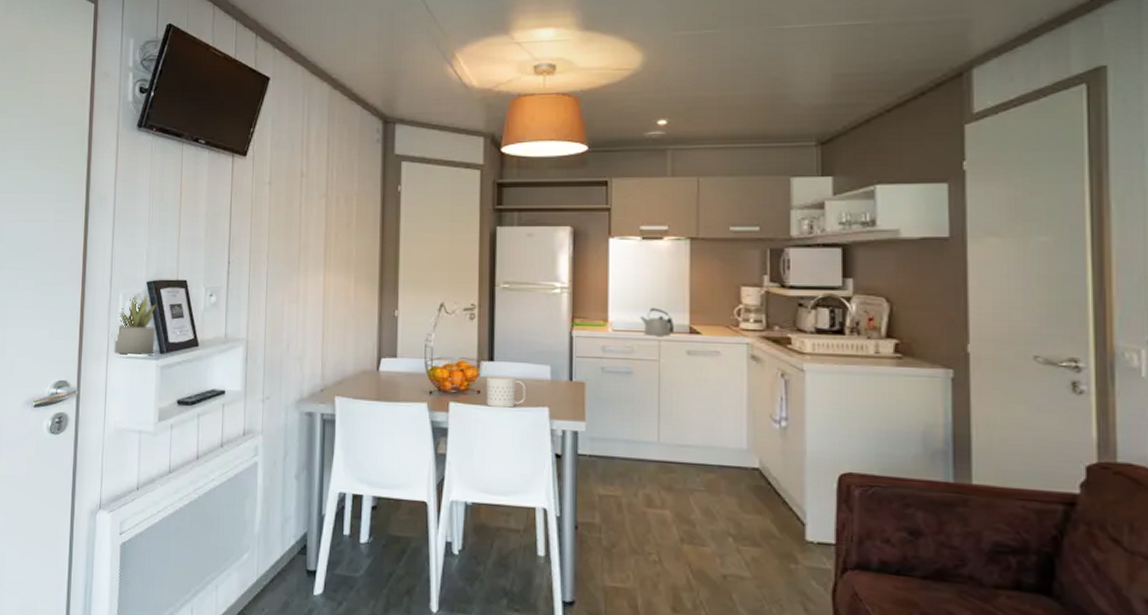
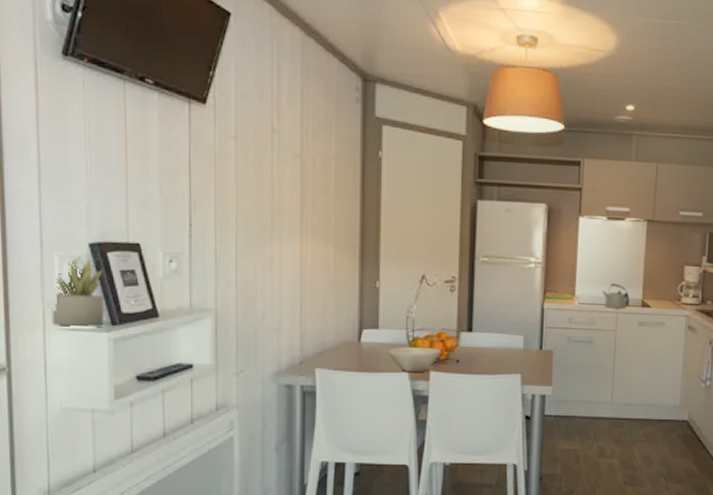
bowl: none [406,375,461,404] -> present [388,346,441,373]
mug: present [486,375,526,409] -> none [464,345,501,377]

